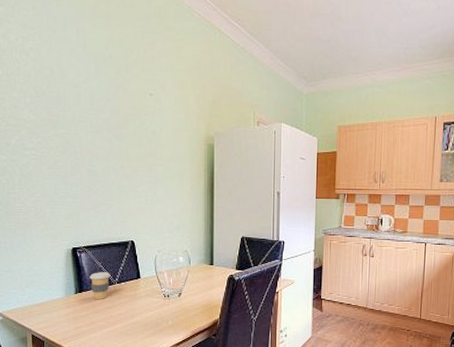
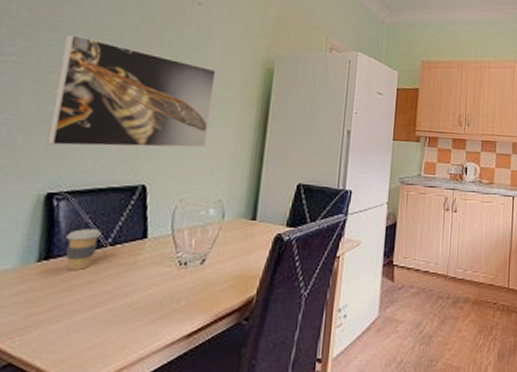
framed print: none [63,130,171,215] -> present [46,34,216,149]

